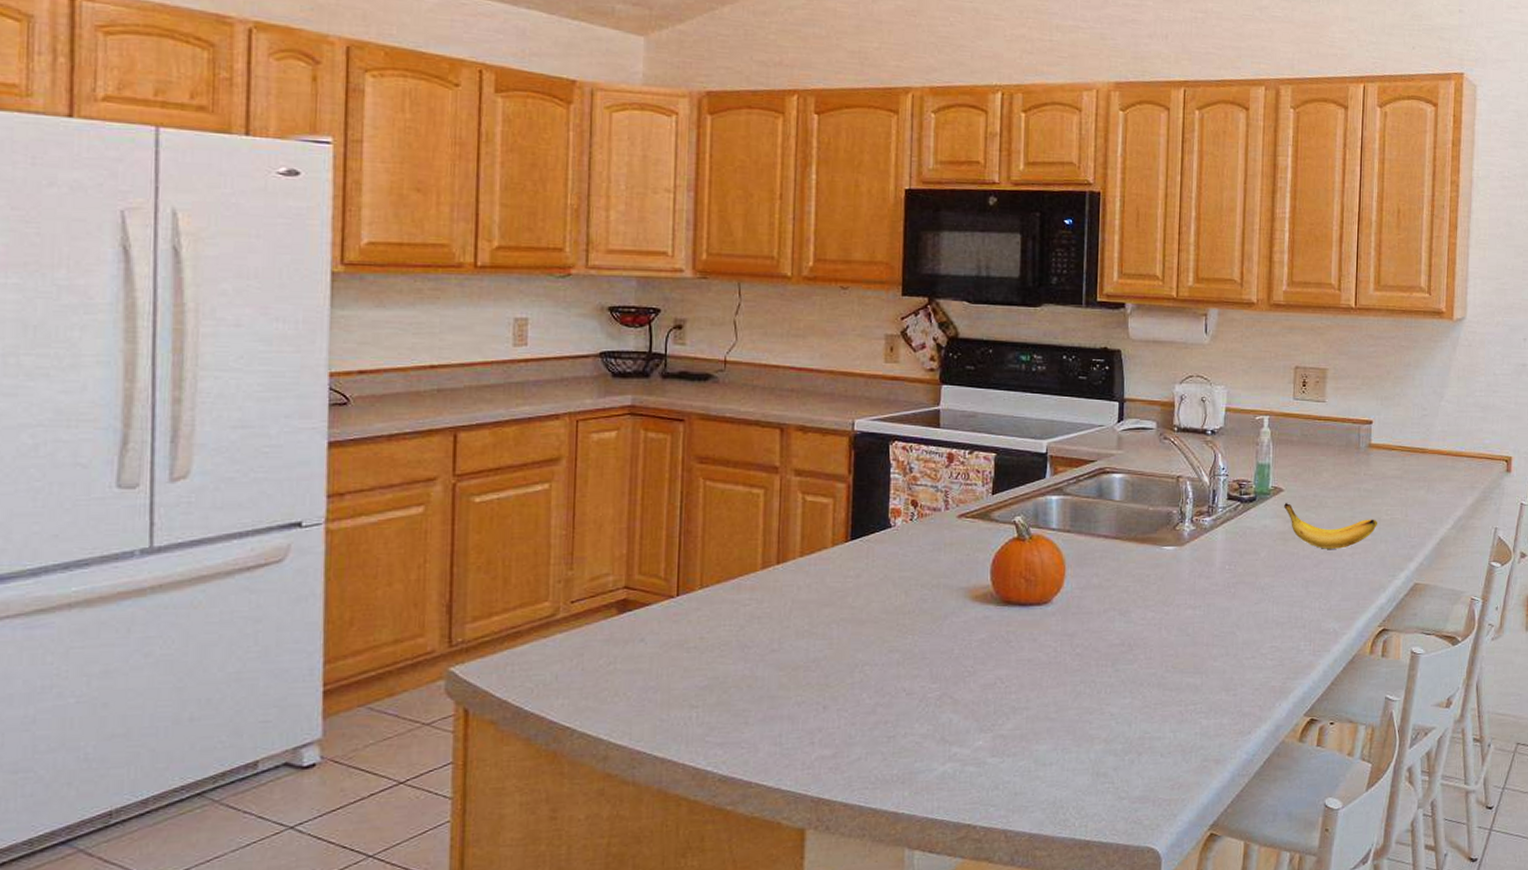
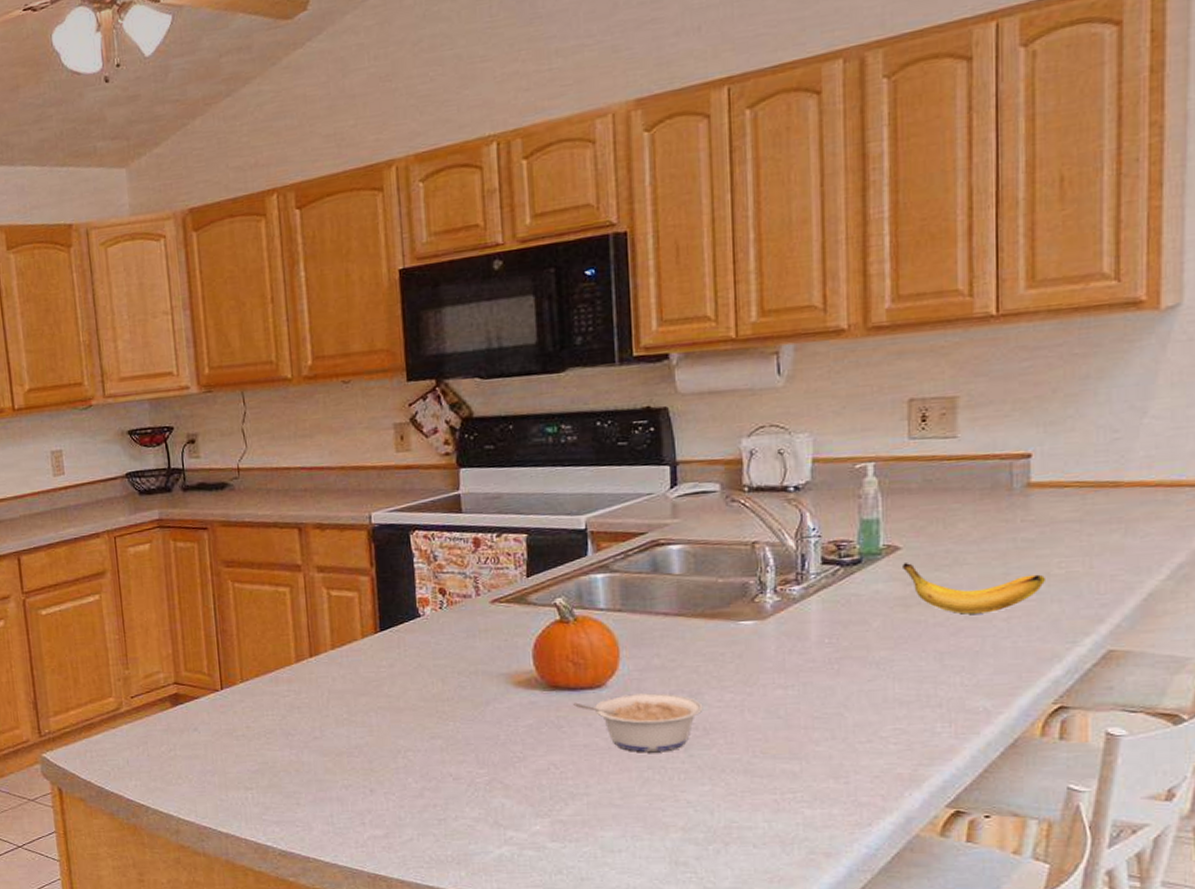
legume: none [1022,610,1130,666] -> present [573,693,703,752]

